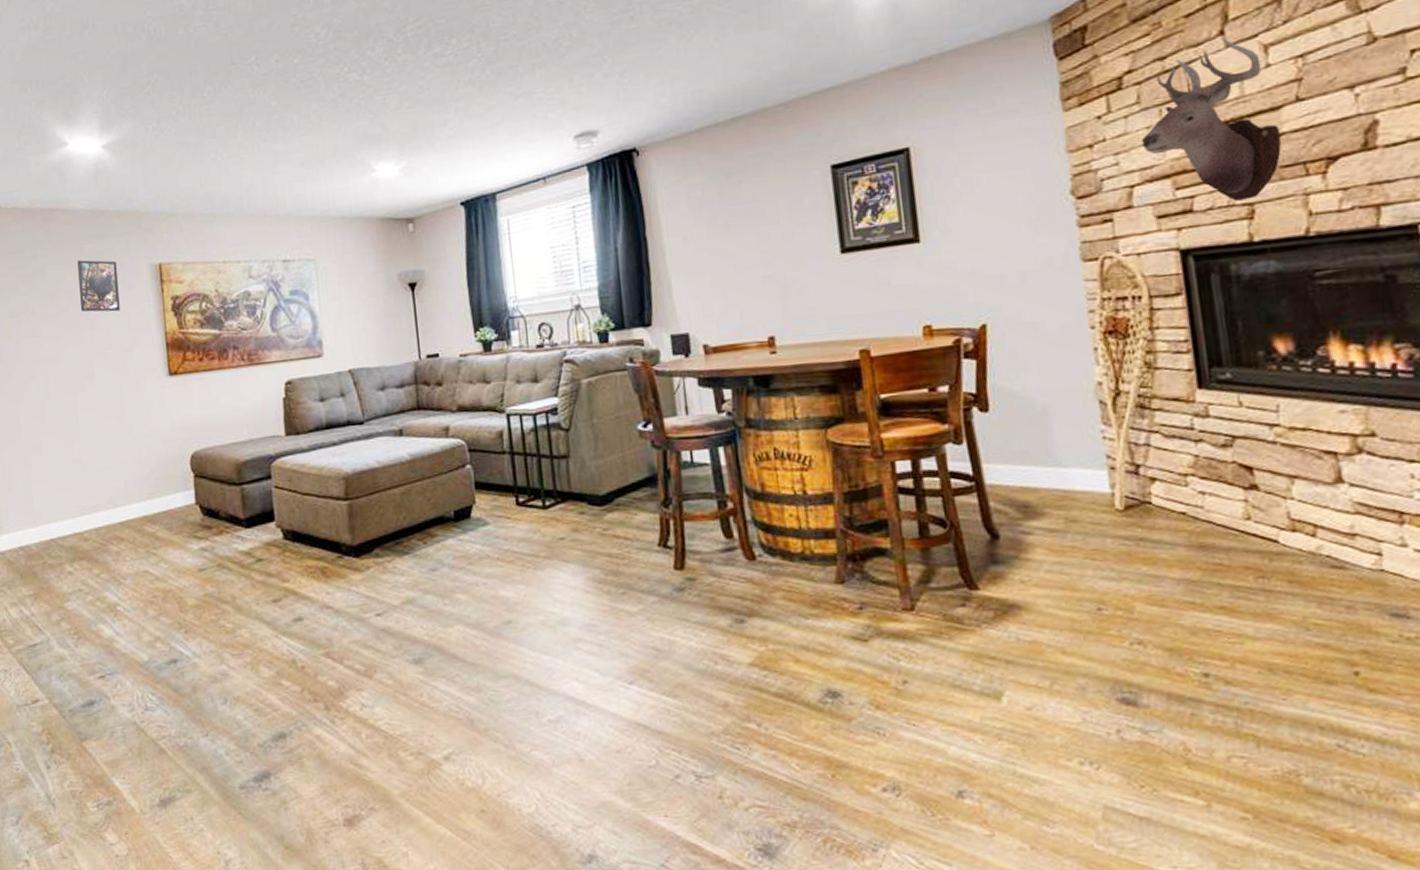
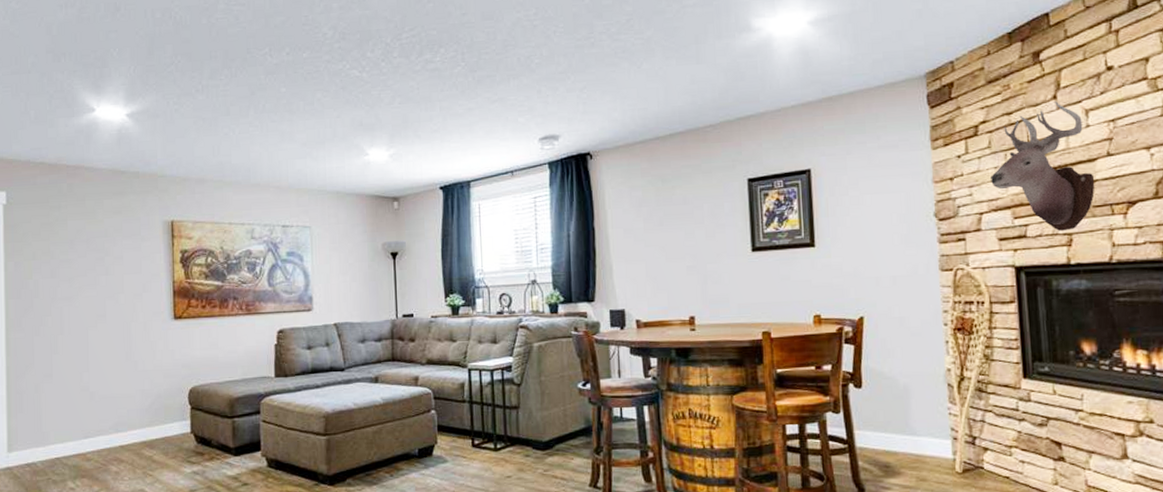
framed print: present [77,260,120,312] -> none [97,213,134,260]

